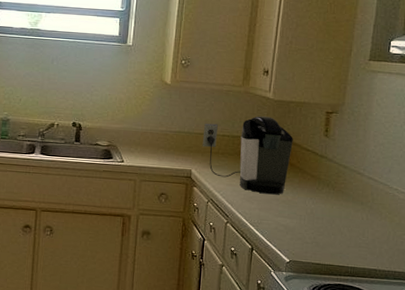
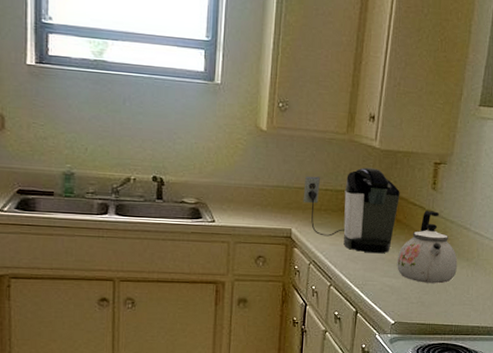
kettle: none [290,156,352,226] -> present [396,211,458,284]

